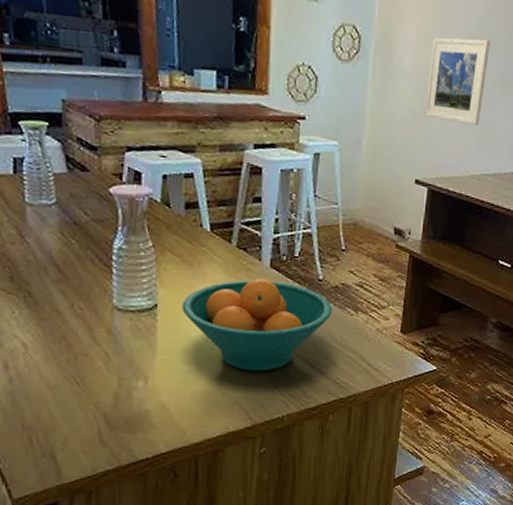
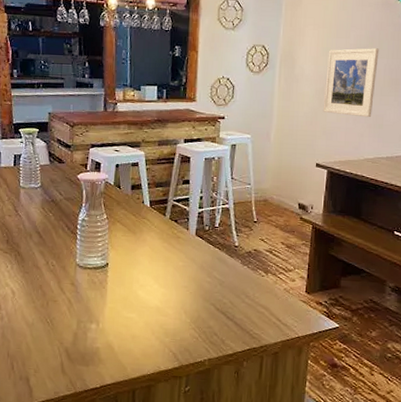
fruit bowl: present [182,279,332,371] -> none [126,244,246,321]

